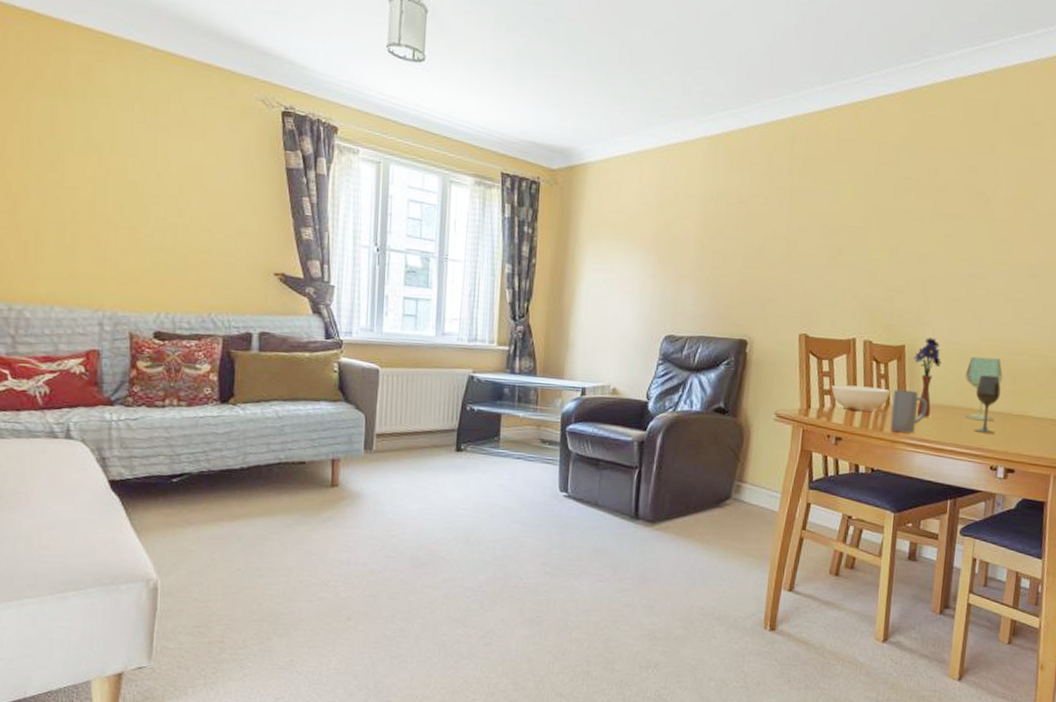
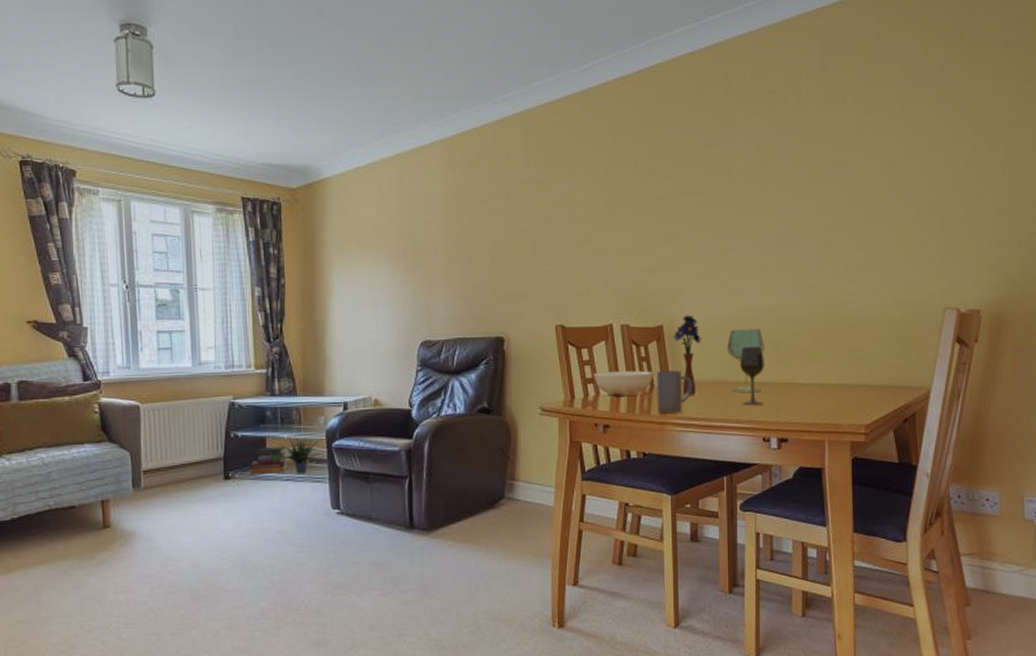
books: none [482,423,521,450] -> present [249,447,288,475]
potted plant: none [512,416,557,454] -> present [277,437,324,474]

